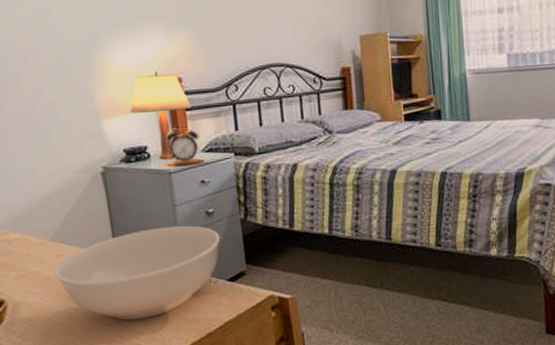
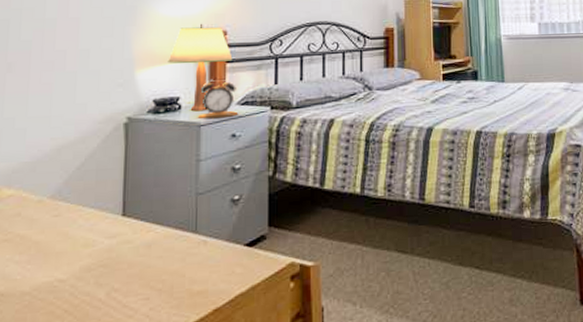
bowl: present [54,225,221,320] -> none [46,182,244,294]

